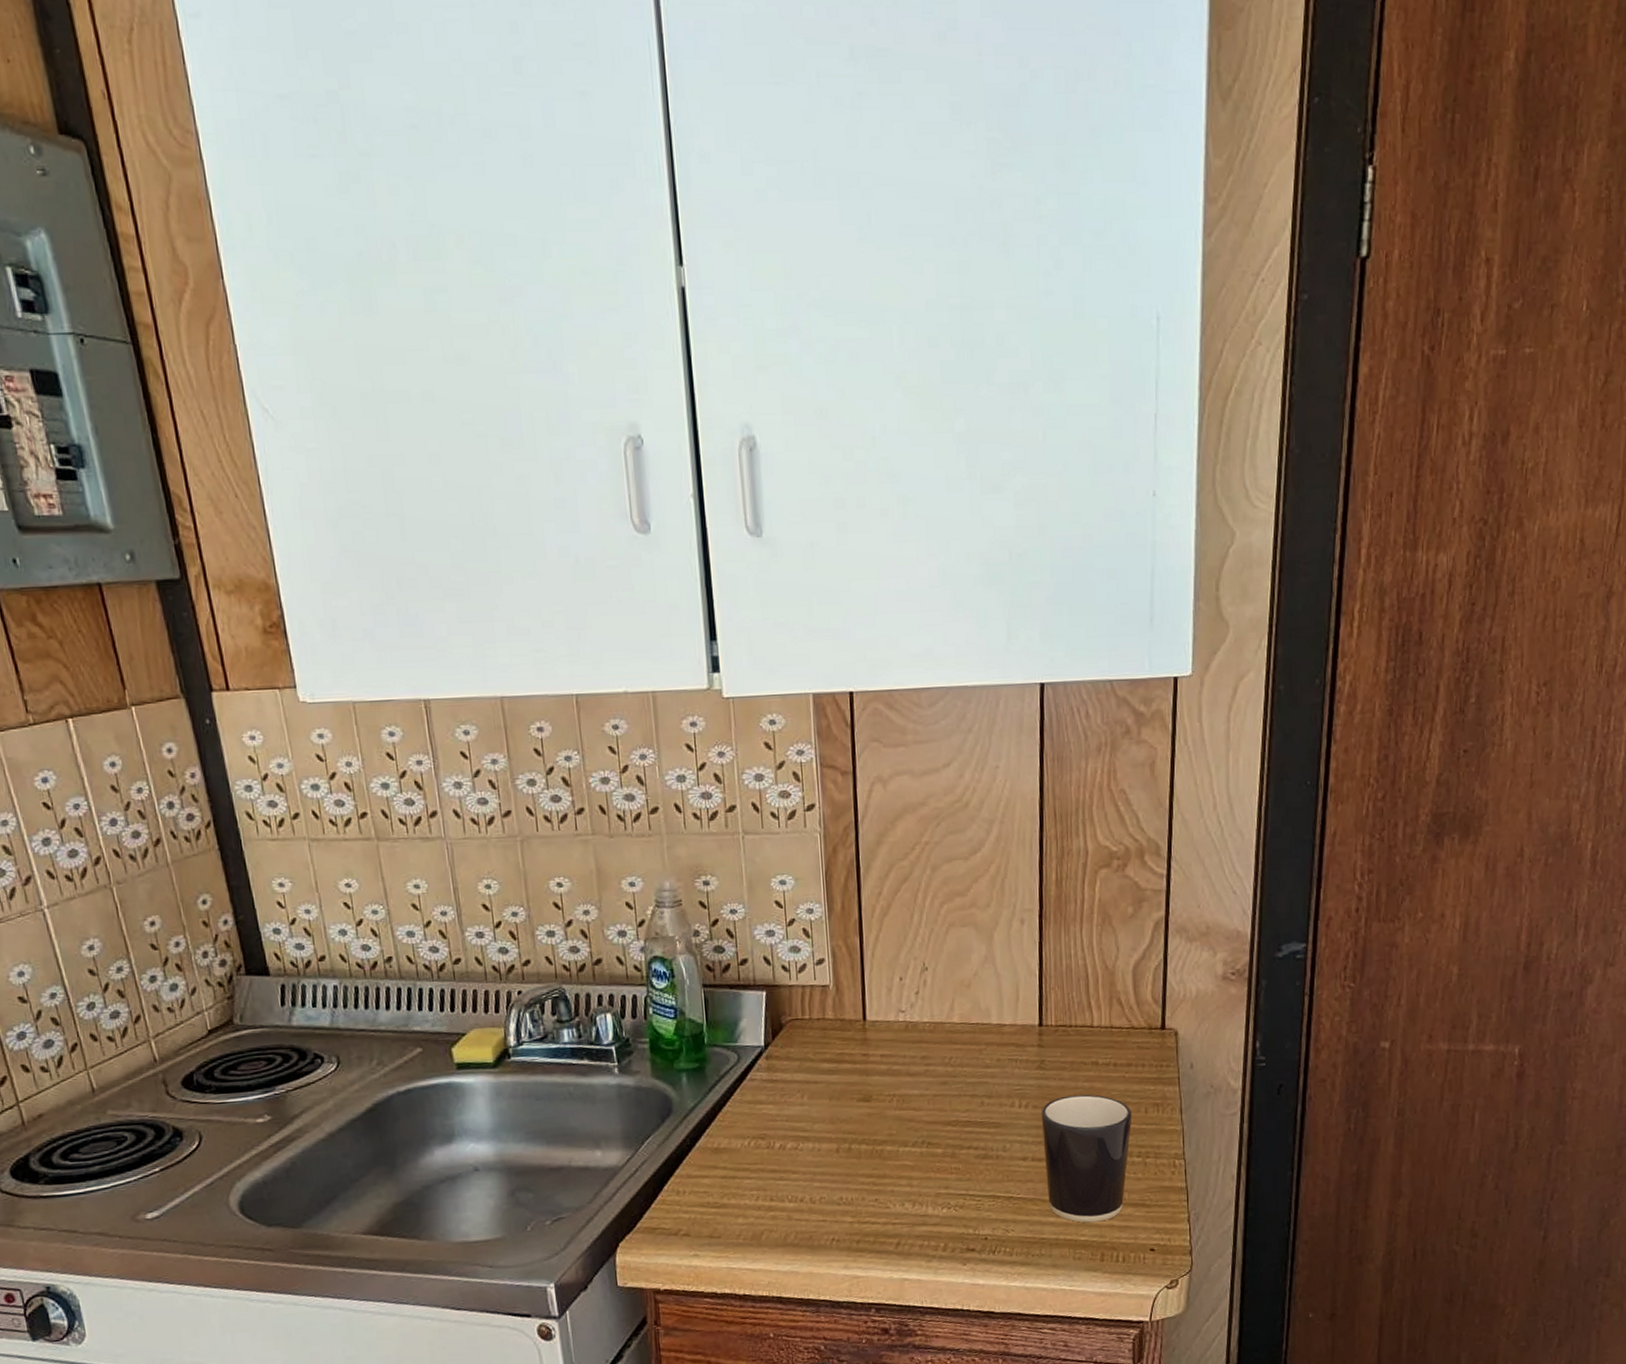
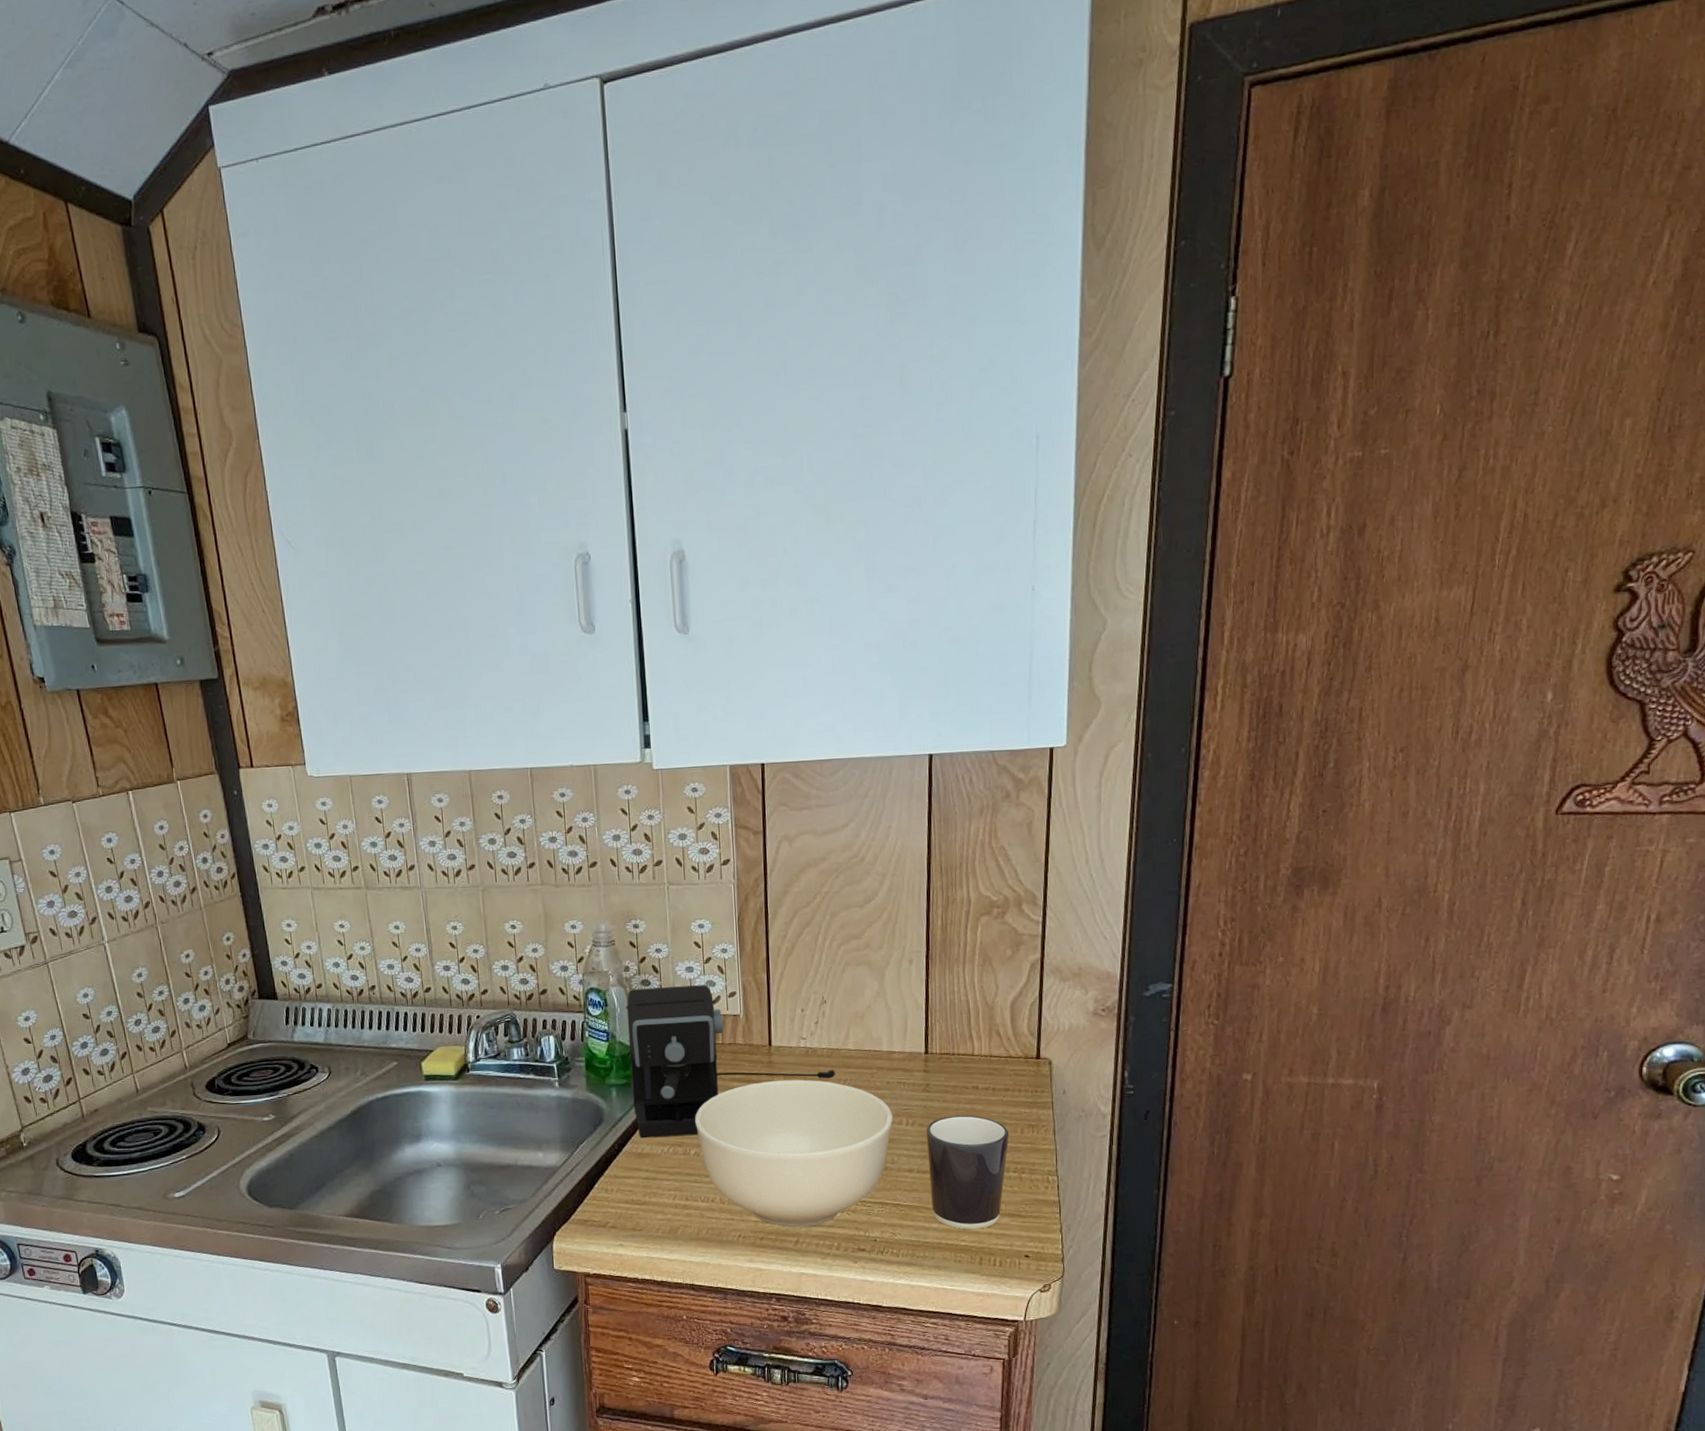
coffee maker: none [695,951,939,1130] -> present [625,985,835,1137]
bowl: none [778,1058,1005,1228] -> present [694,1079,894,1227]

